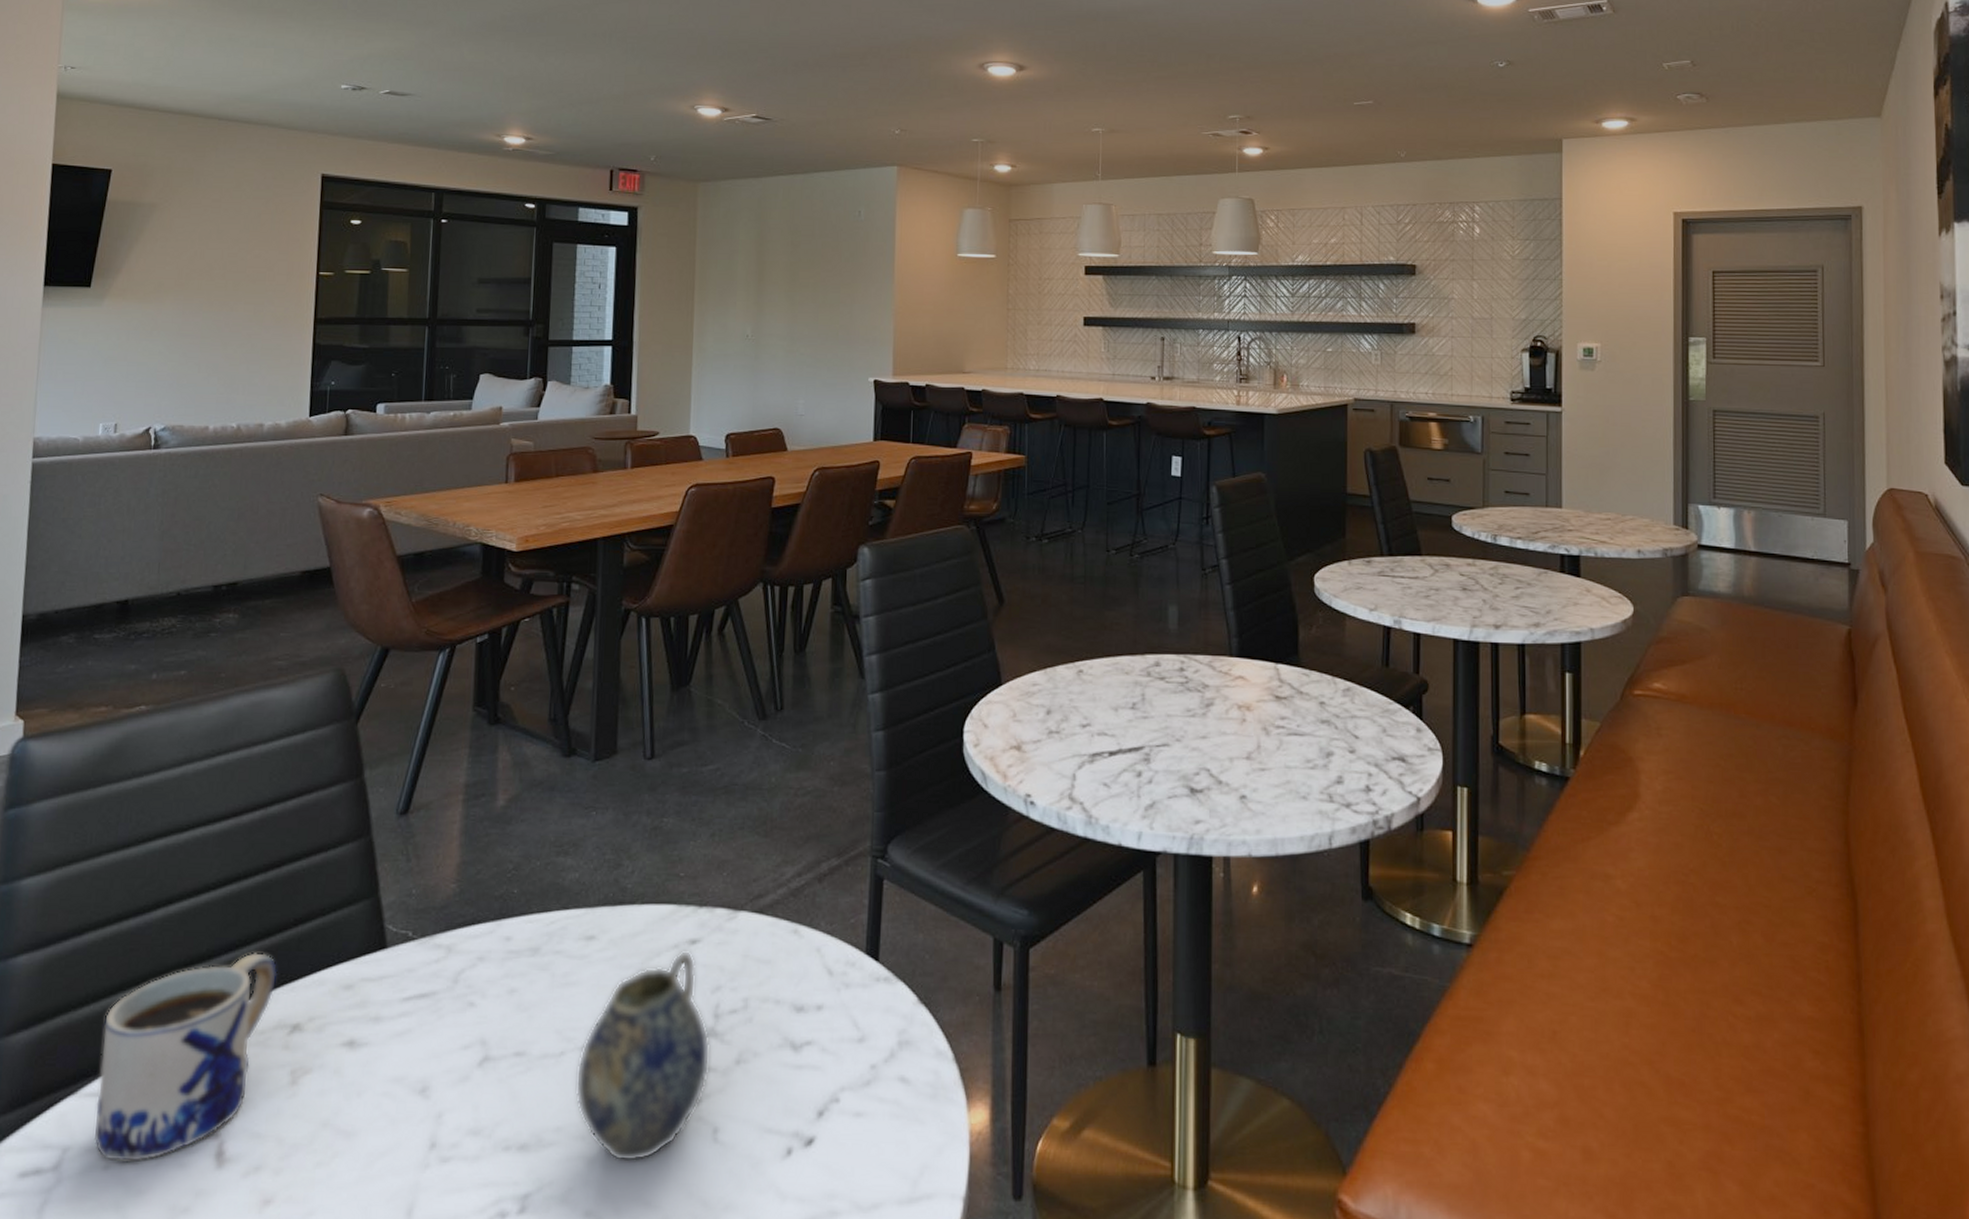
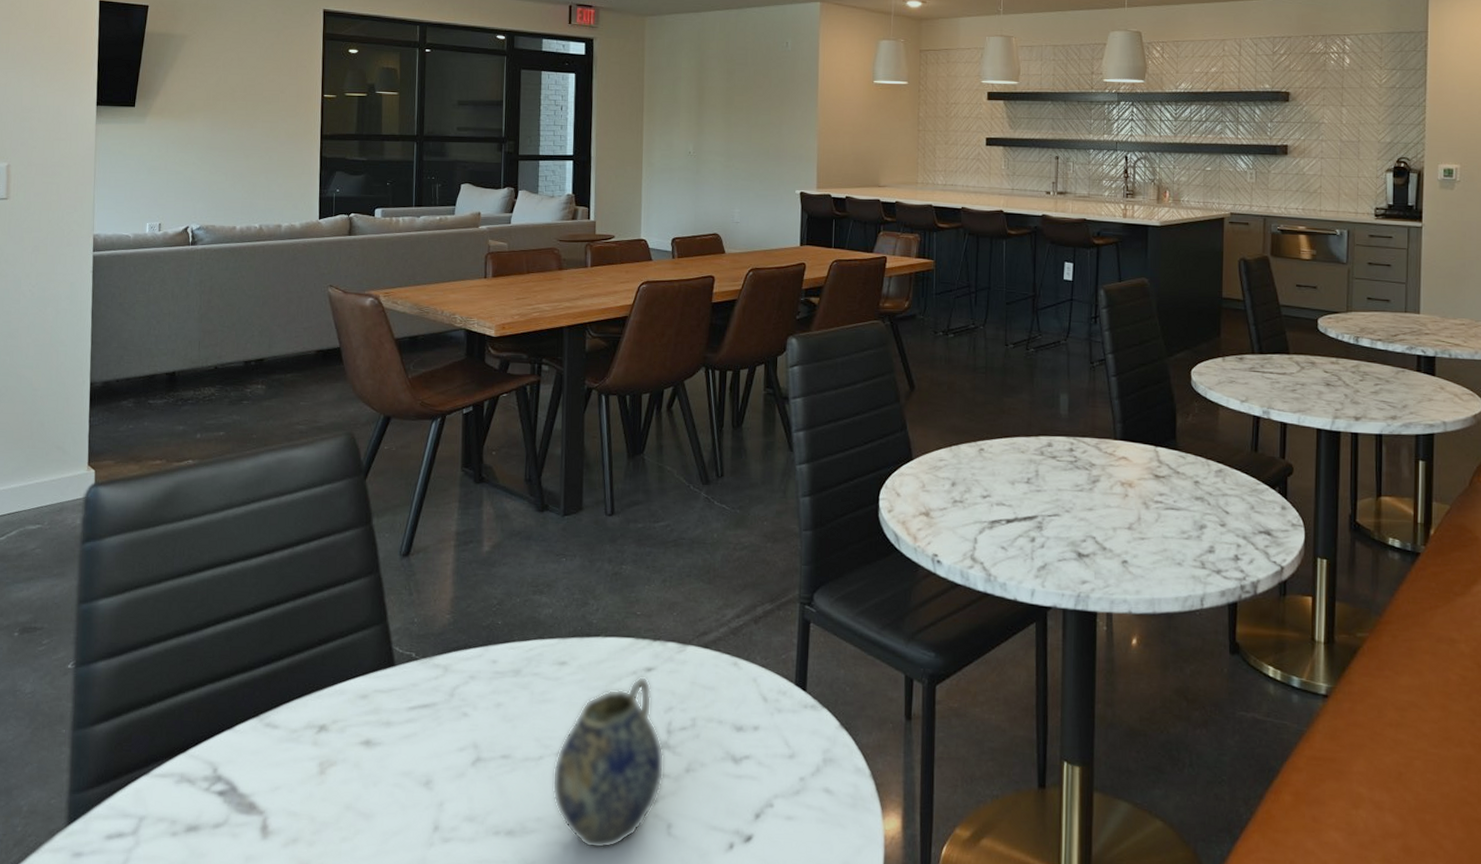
mug: present [93,952,278,1162] -> none [163,666,306,831]

